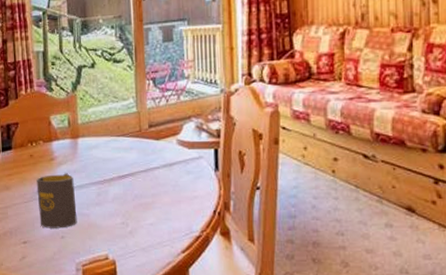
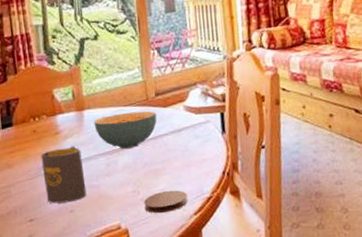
cereal bowl: none [87,142,149,179] -> present [93,111,157,149]
coaster: none [132,225,177,248] -> present [144,190,188,214]

